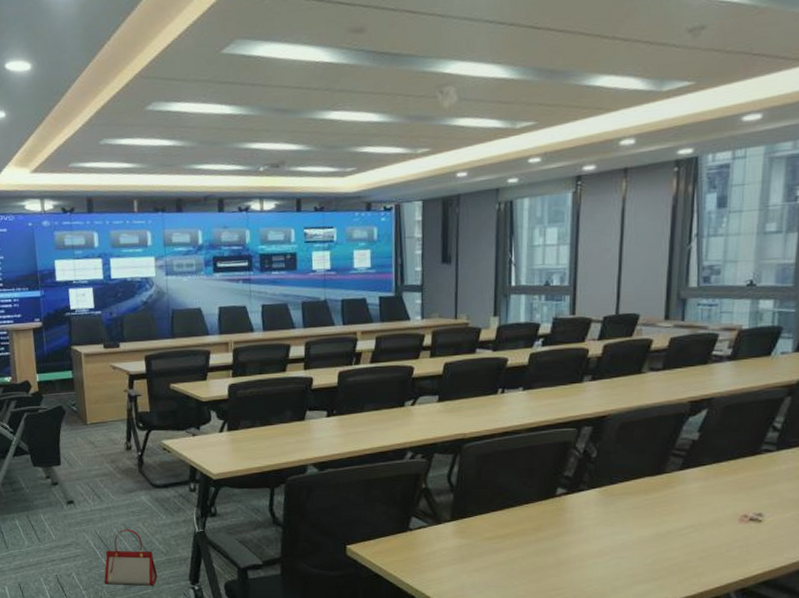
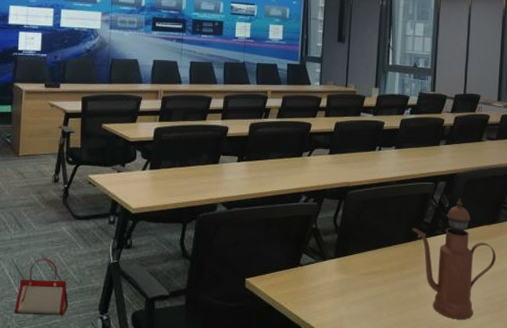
coffeepot: none [548,447,663,588] -> present [412,199,497,319]

